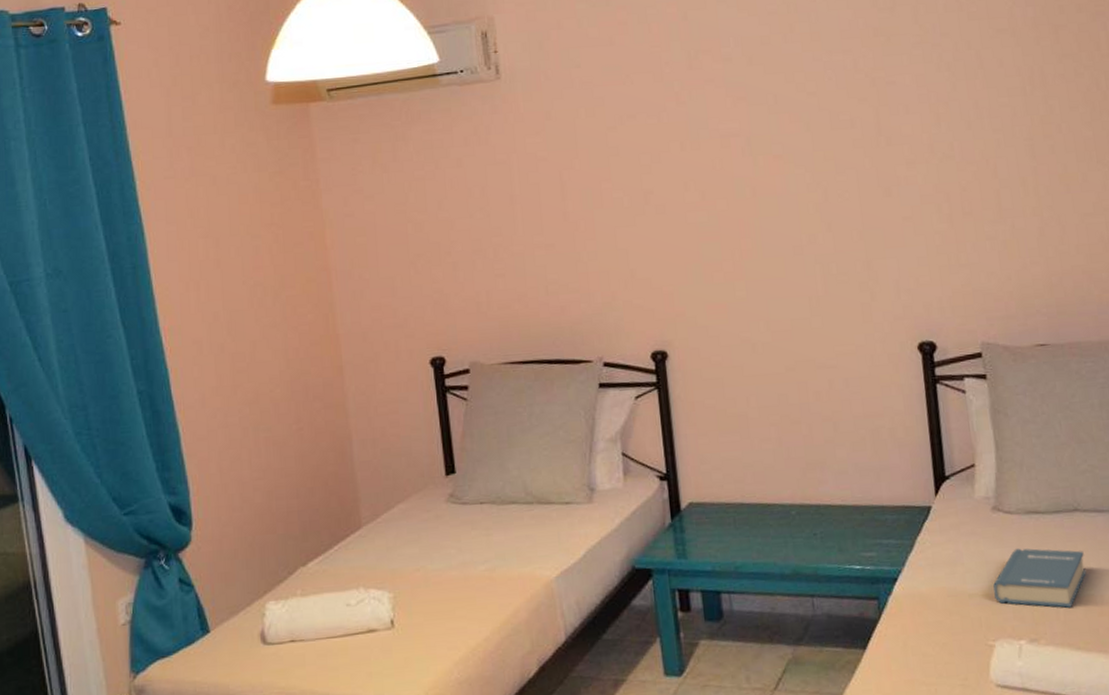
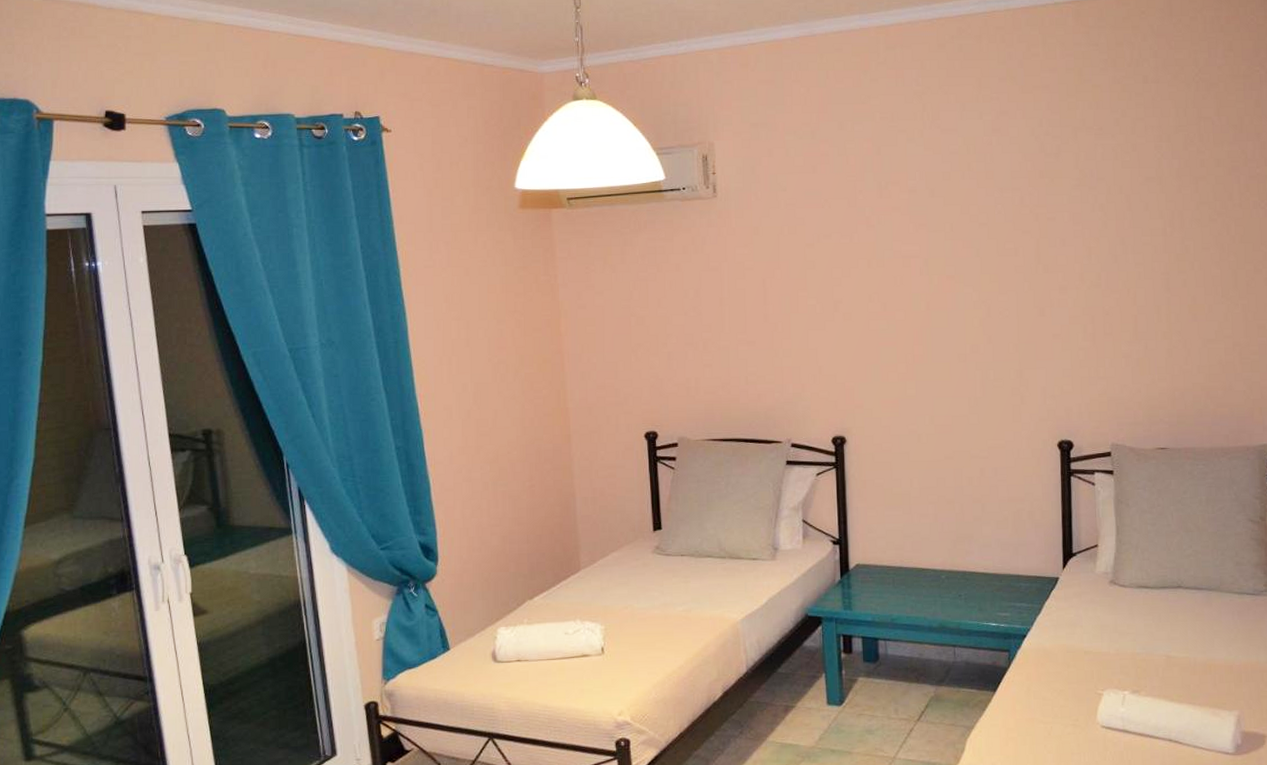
hardback book: present [993,548,1086,608] -> none [1106,616,1184,666]

